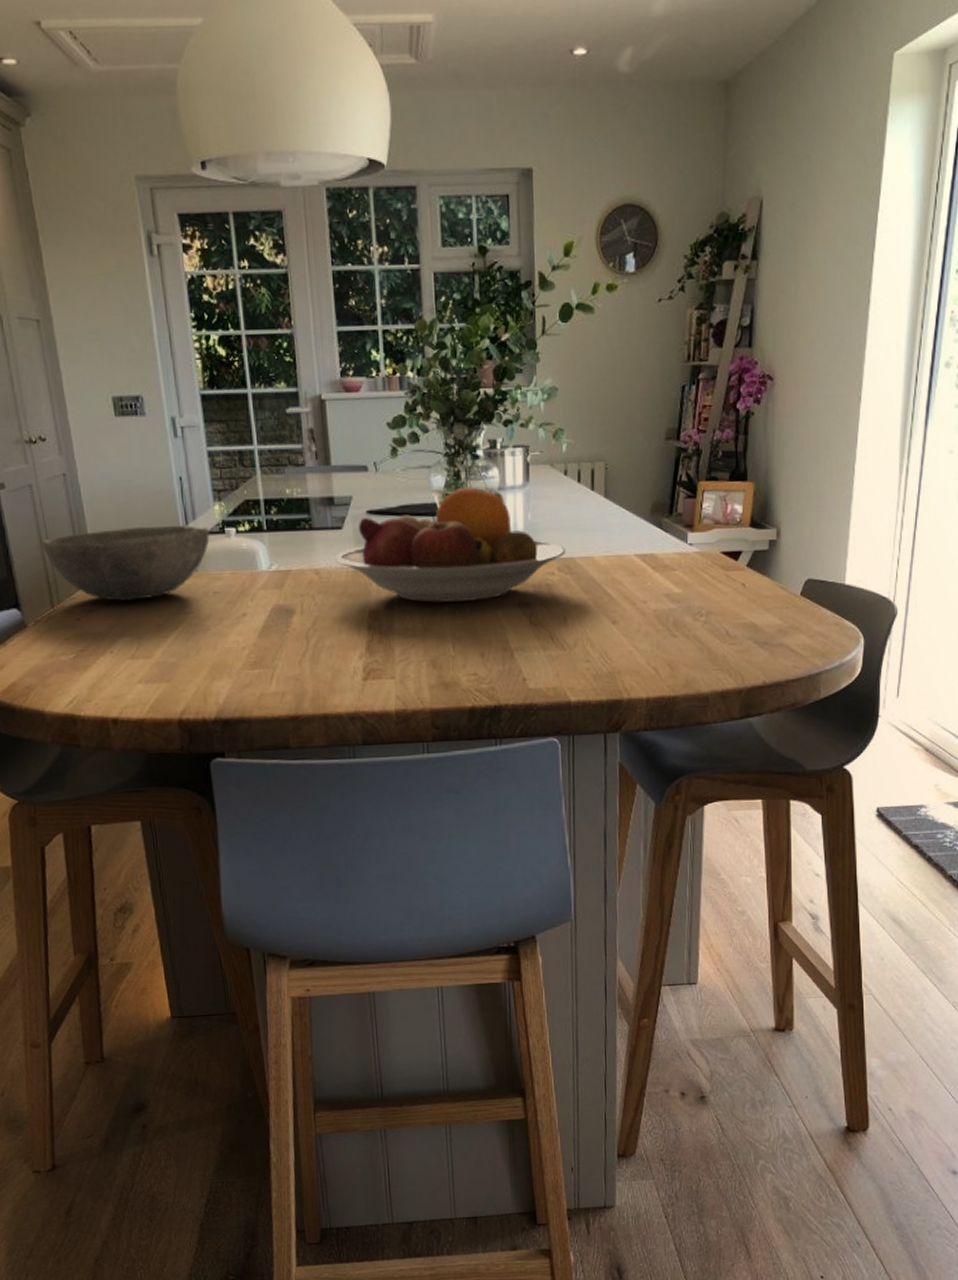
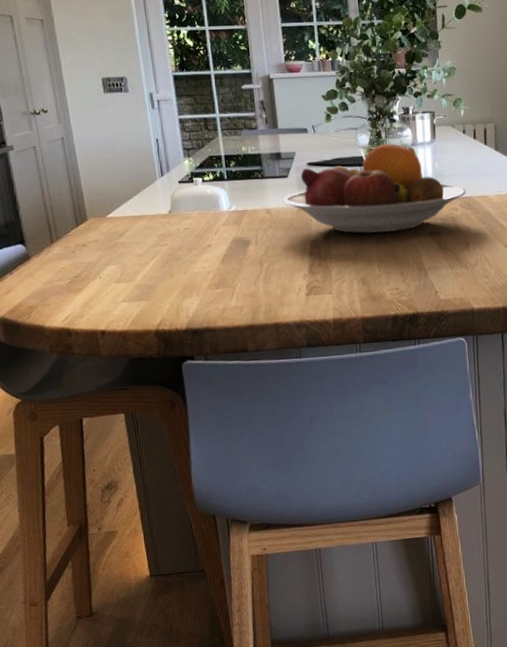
bowl: present [42,525,210,601] -> none [44,176,181,237]

